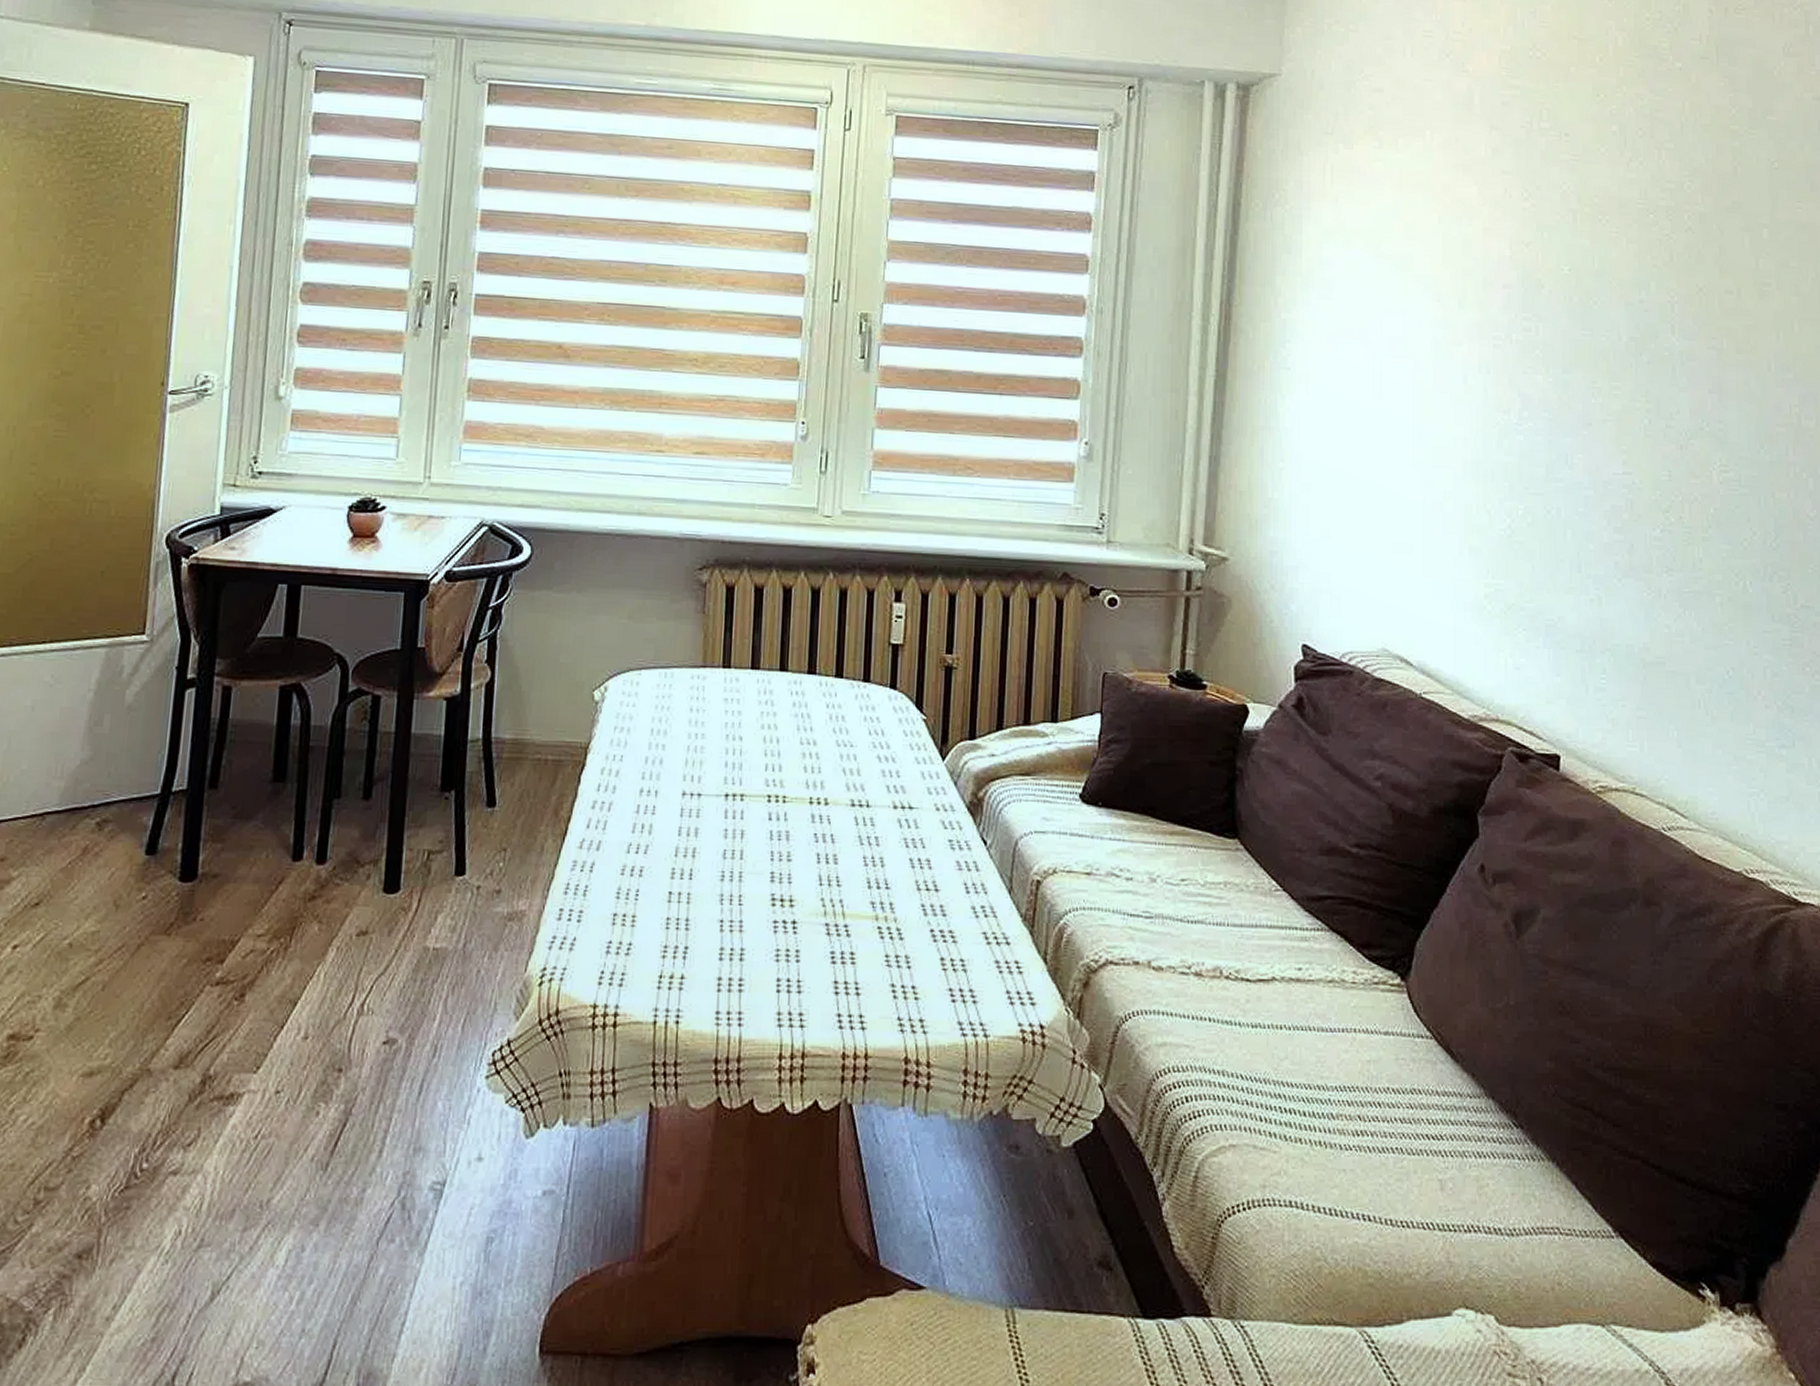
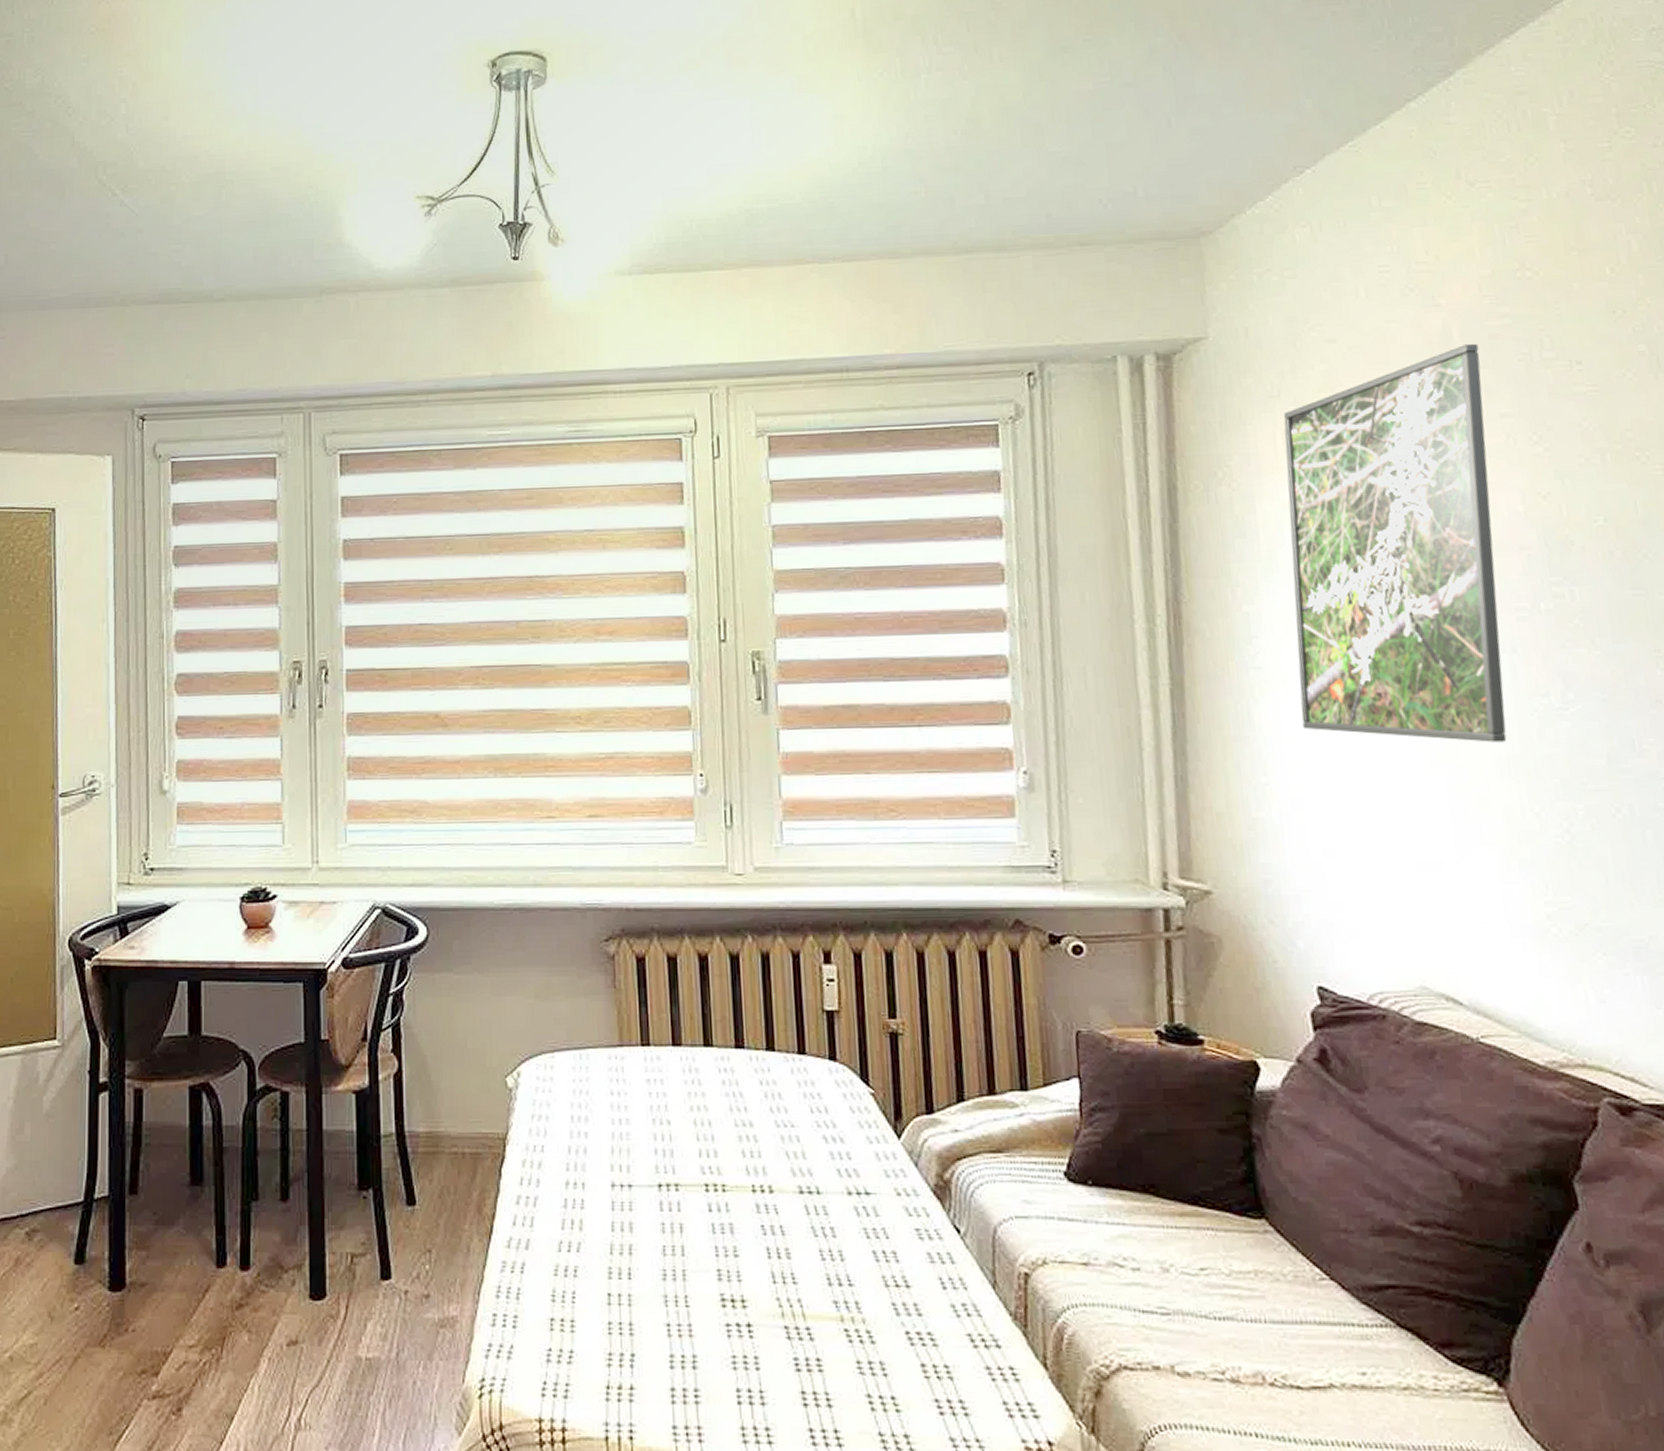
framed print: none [1317,107,1493,449] -> present [1283,343,1507,743]

